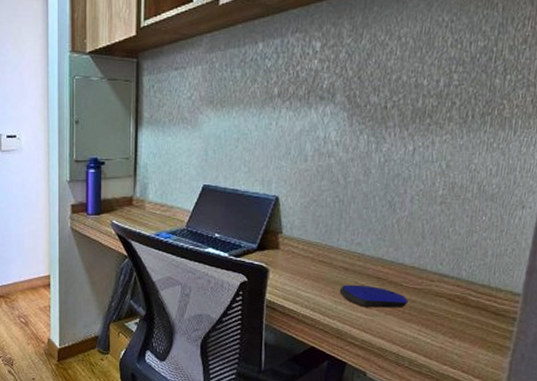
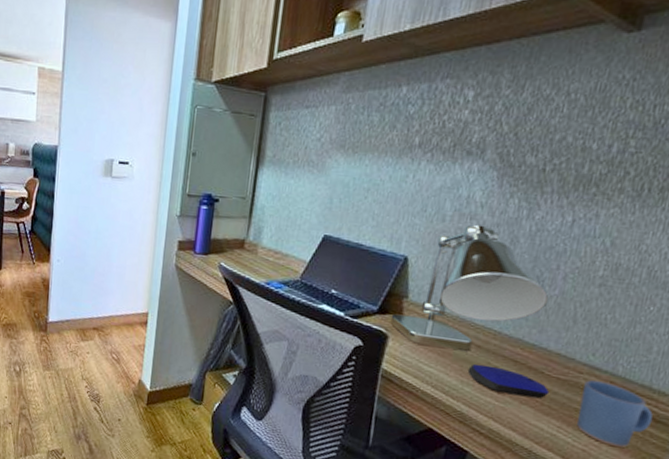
desk lamp: none [269,161,400,274] -> present [390,224,548,351]
mug: none [433,286,494,340] -> present [577,380,654,447]

